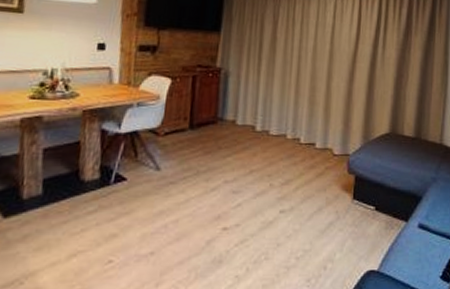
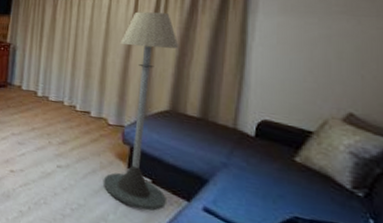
floor lamp: none [329,32,397,240] -> present [103,12,179,211]

